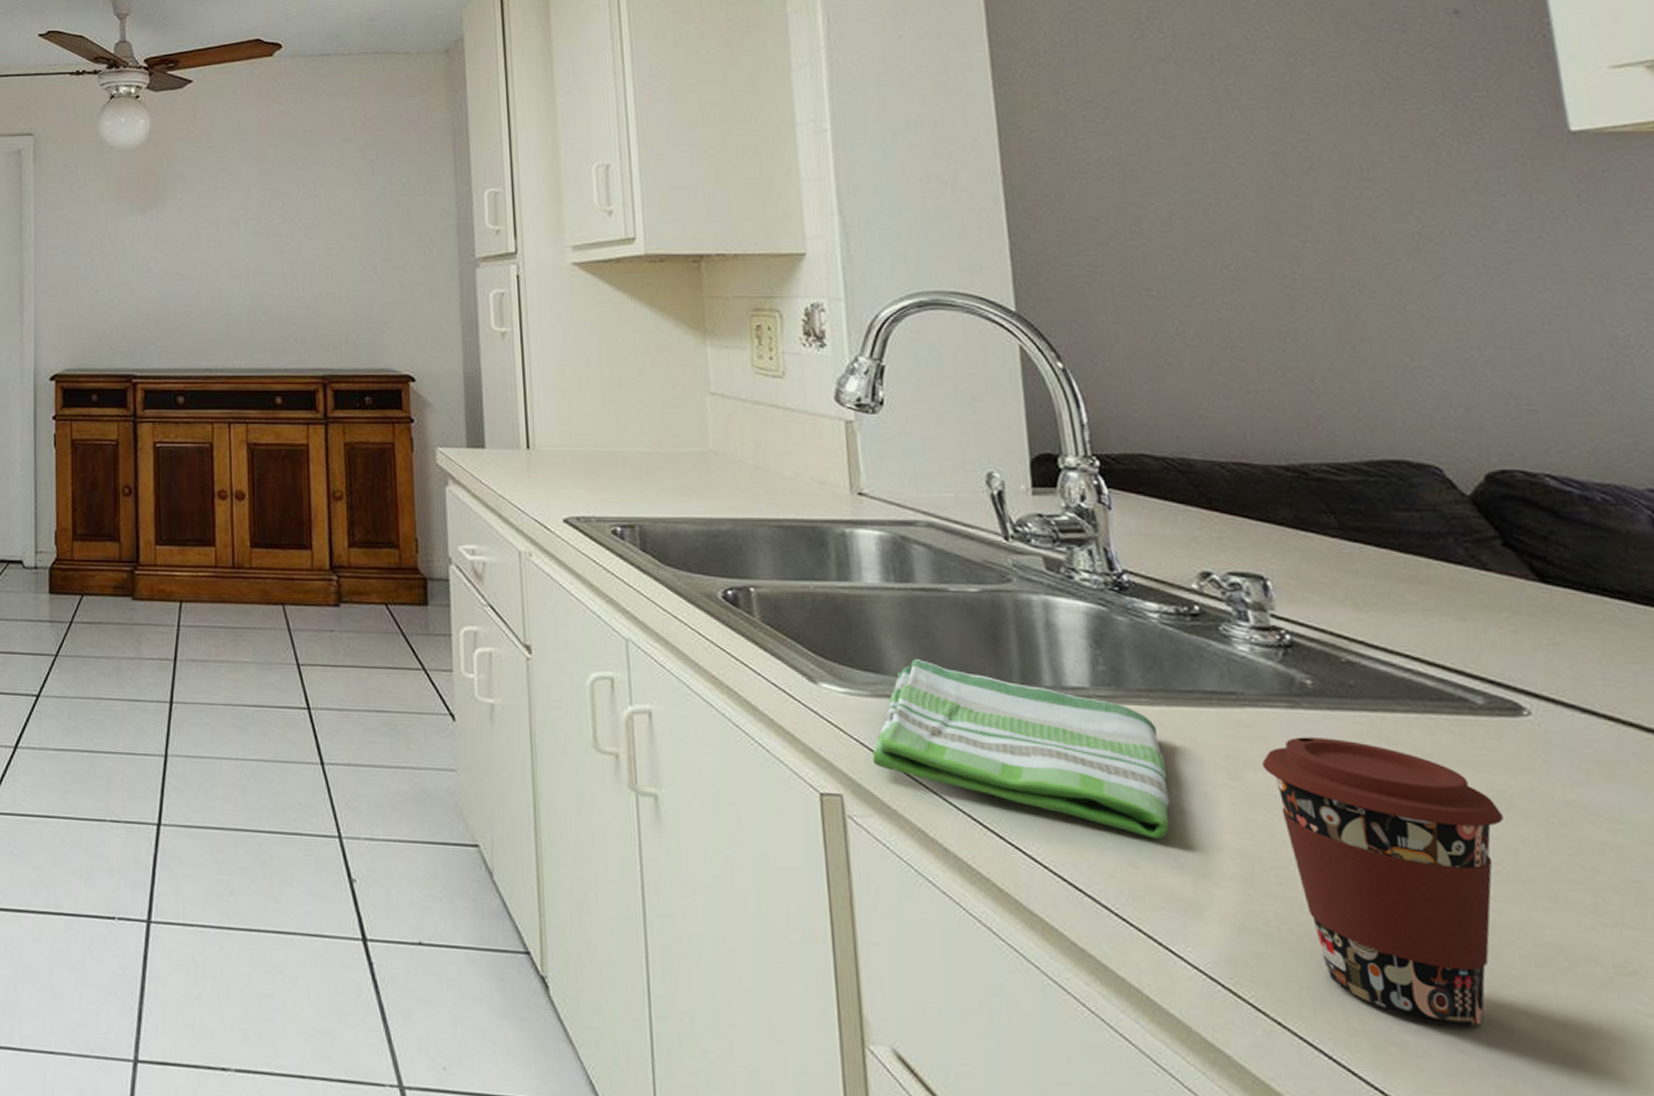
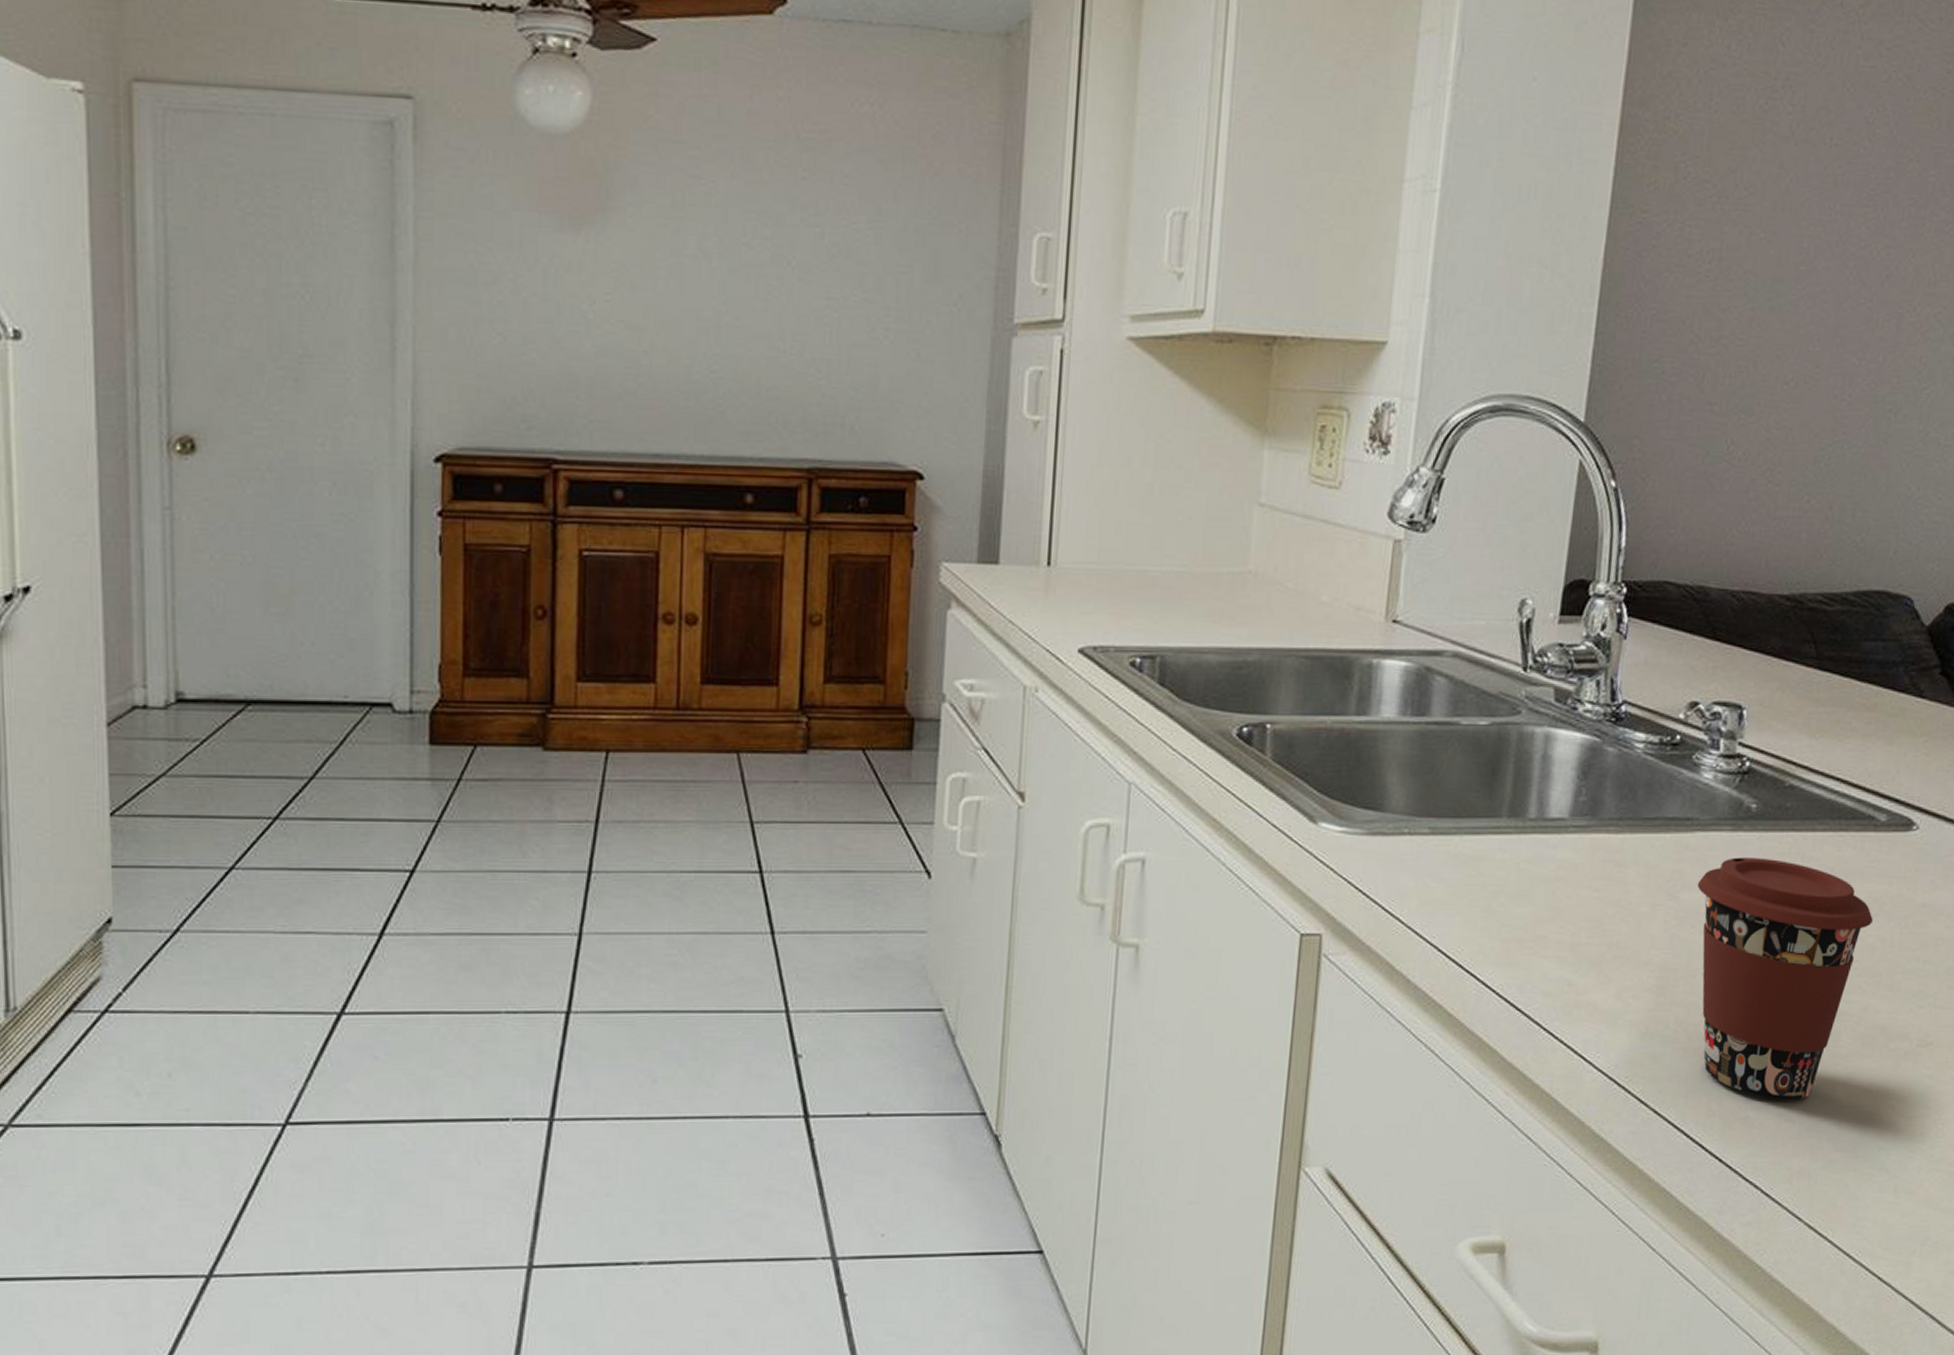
dish towel: present [872,659,1171,839] -> none [1357,795,1618,958]

